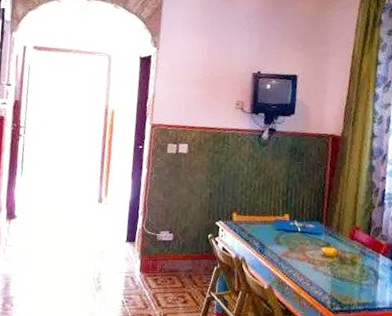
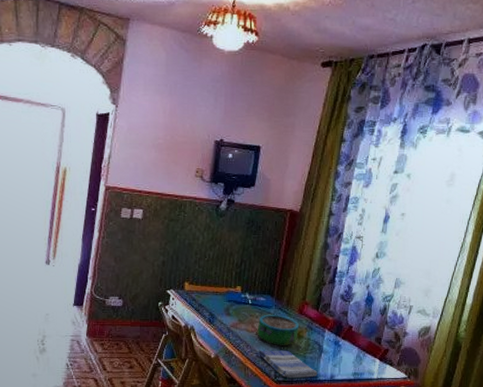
decorative bowl: none [309,241,352,274] -> present [257,314,299,346]
dish towel: none [312,277,376,307] -> present [259,350,318,378]

